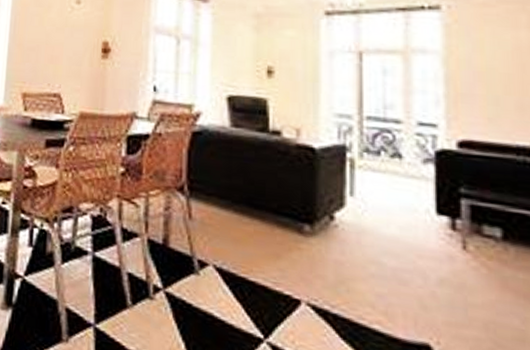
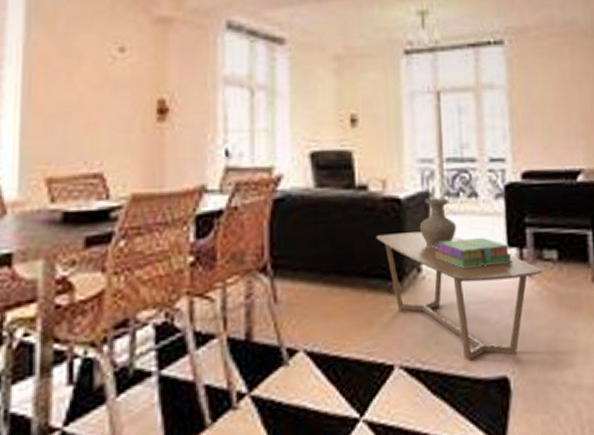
coffee table: none [287,177,481,326] -> present [376,232,543,361]
vase: none [333,152,375,201] -> present [419,198,456,249]
stack of books: none [350,195,442,231] -> present [435,238,512,269]

